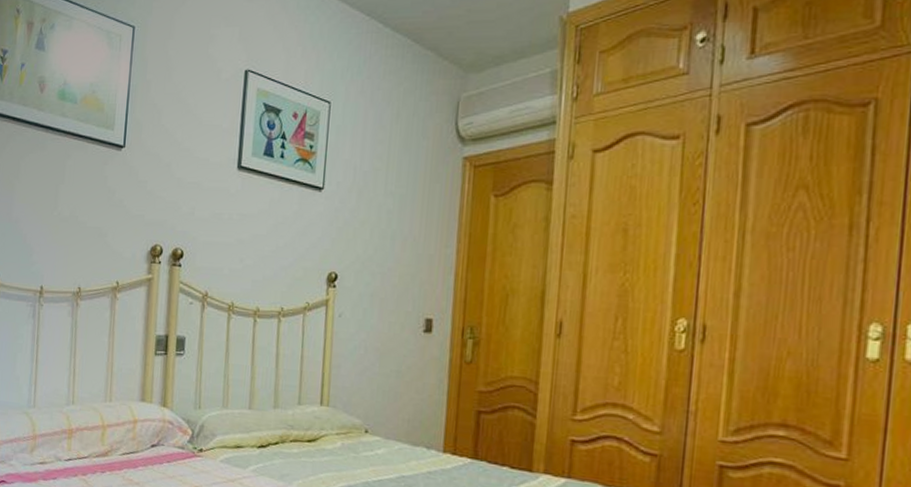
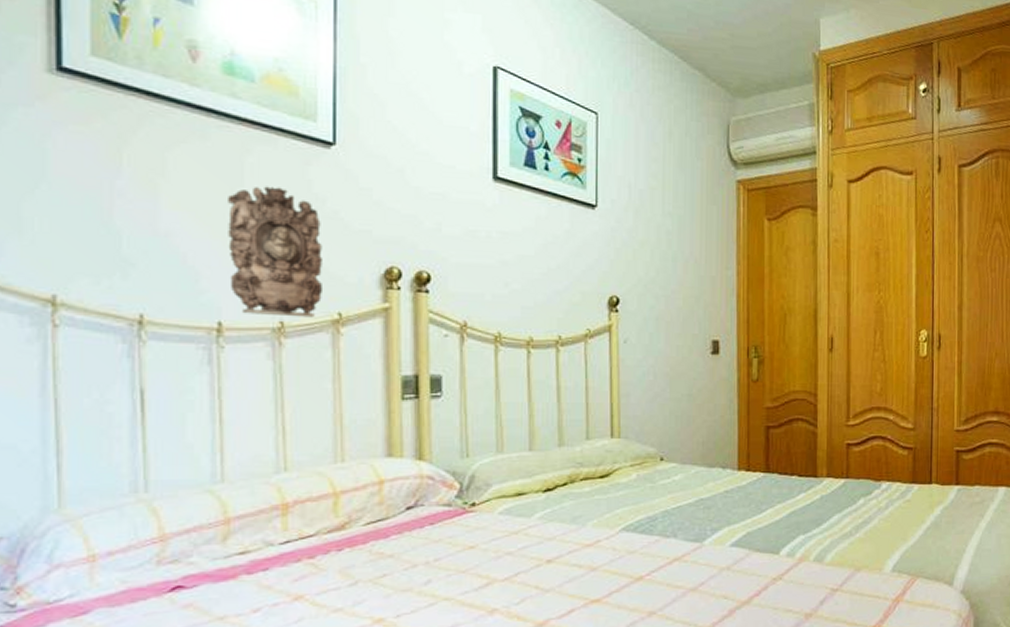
wall ornament: none [50,183,111,285] -> present [226,186,322,318]

